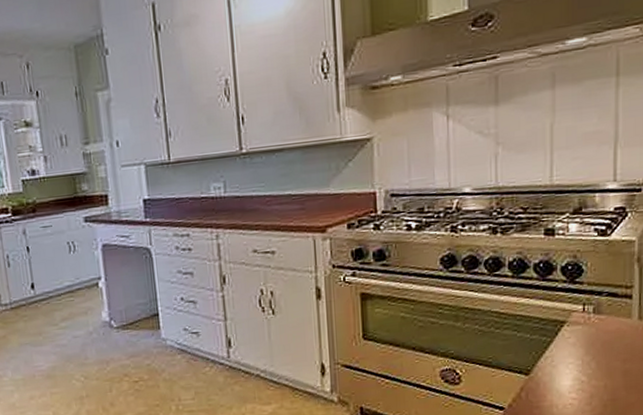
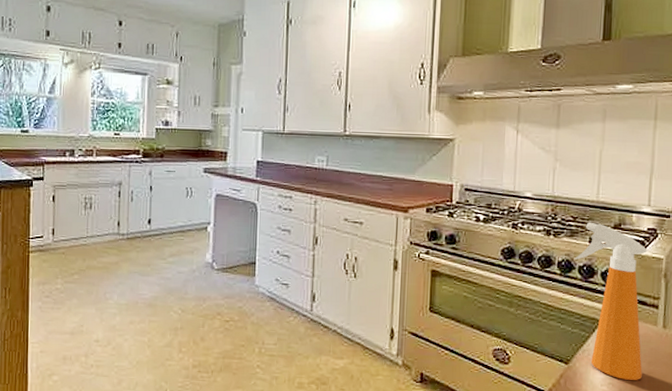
spray bottle: none [527,210,616,383] -> present [574,222,648,380]

